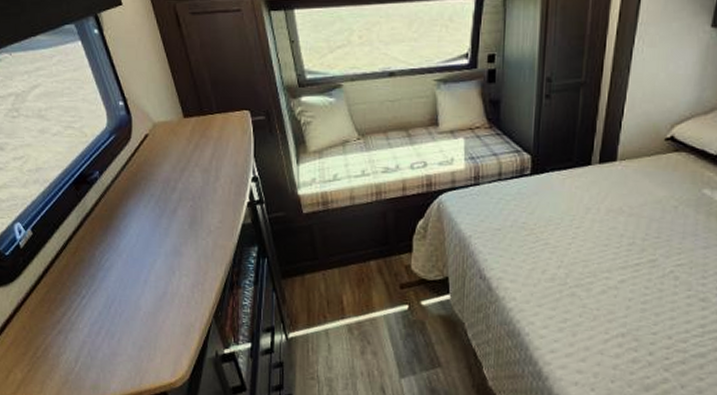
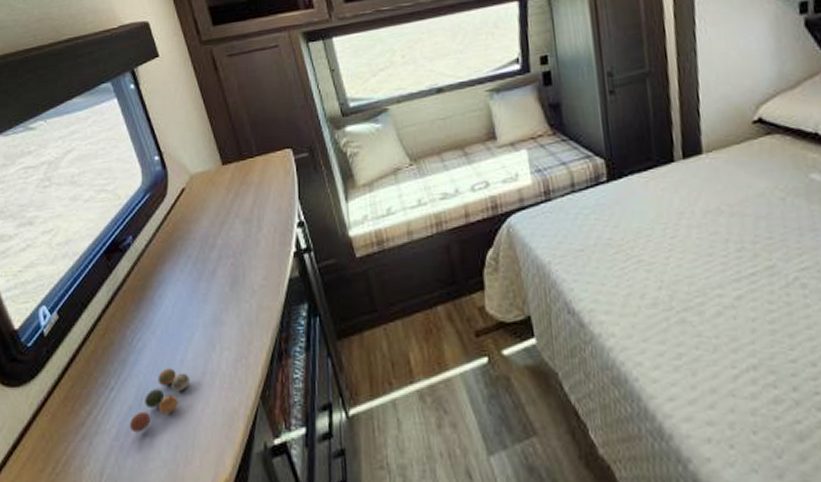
decorative ball: none [99,285,152,333] -> present [129,368,189,433]

